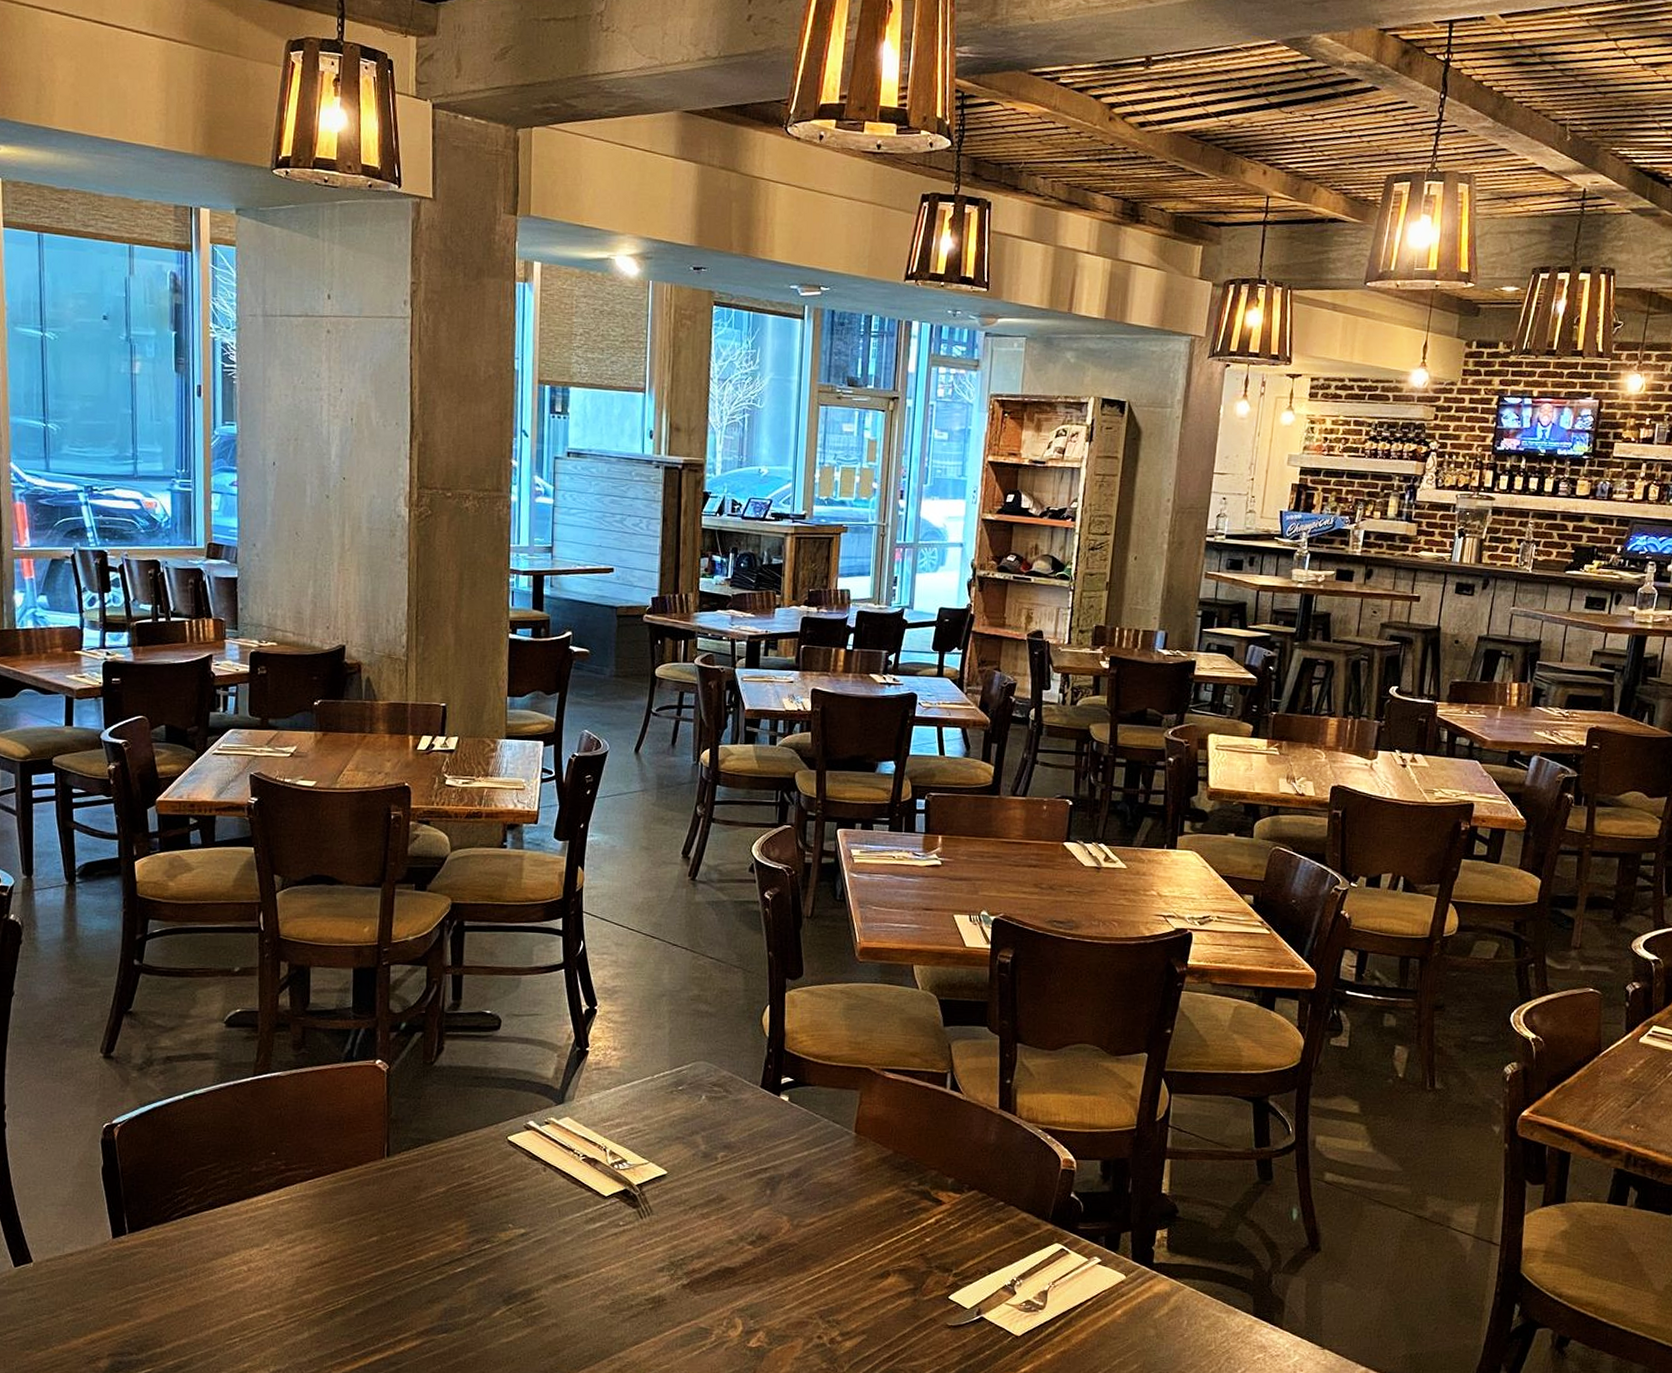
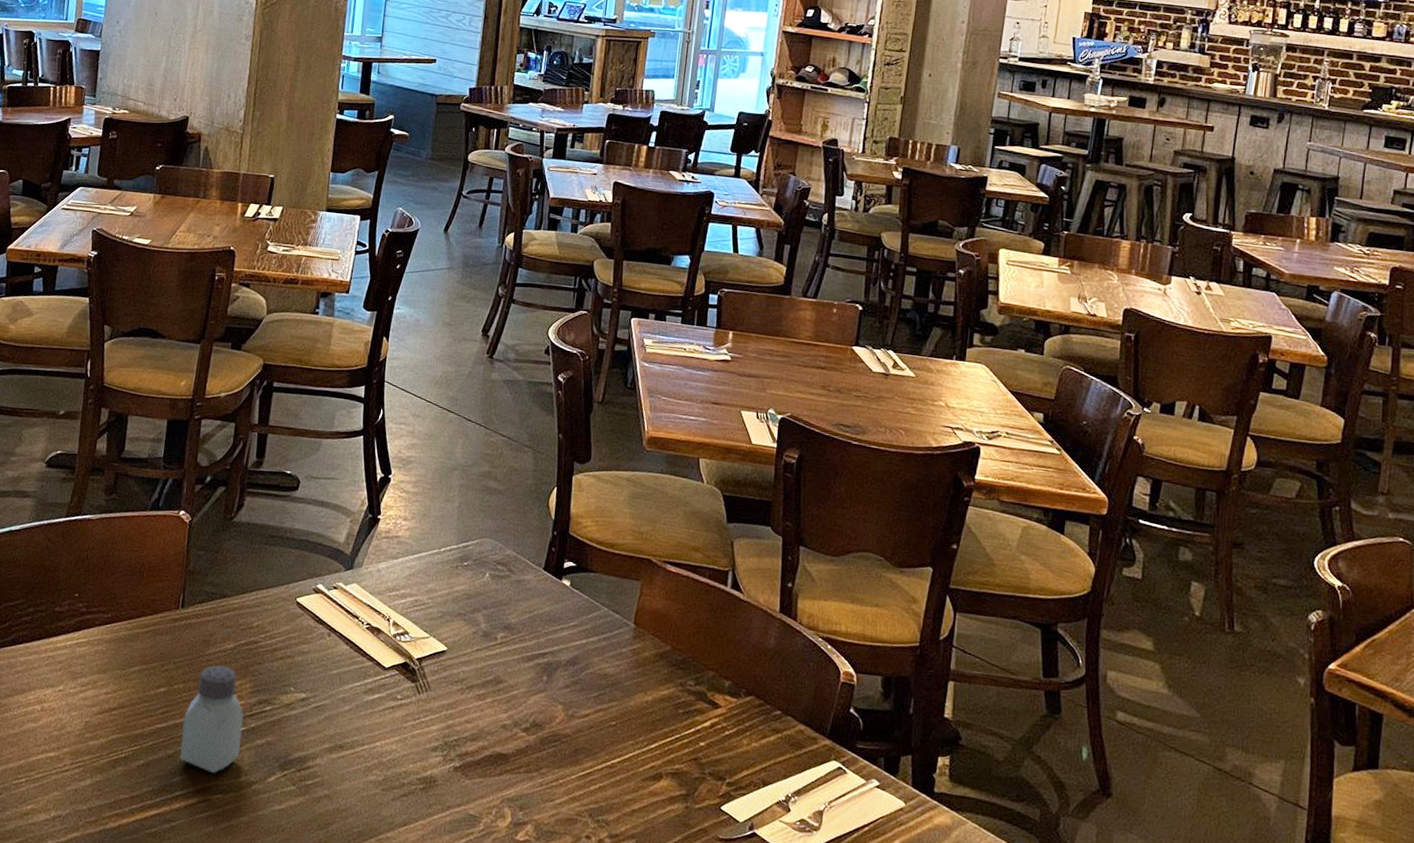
saltshaker: none [398,1210,463,1315] -> present [179,665,244,774]

